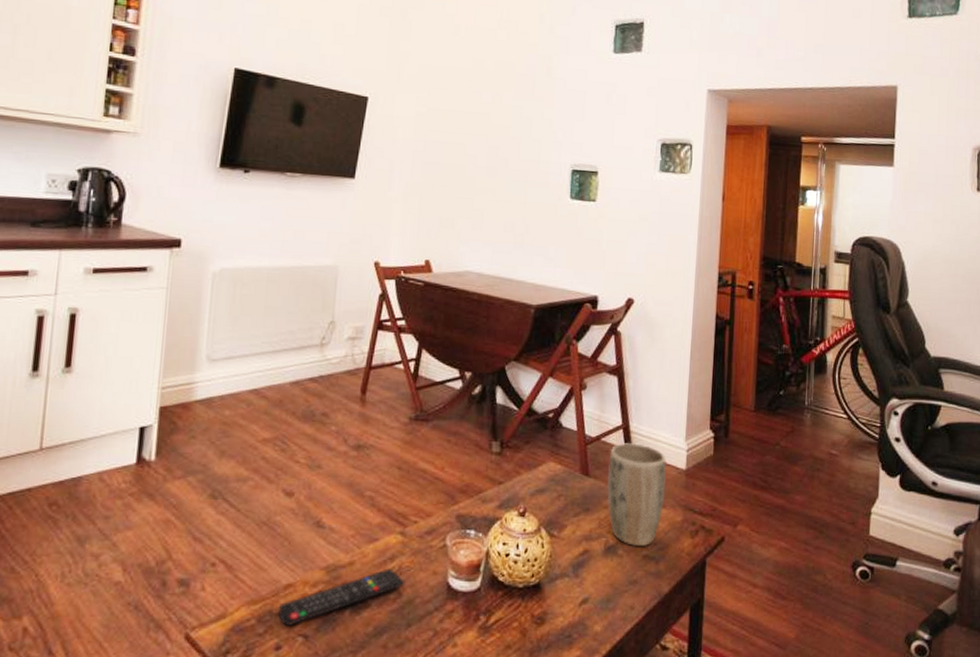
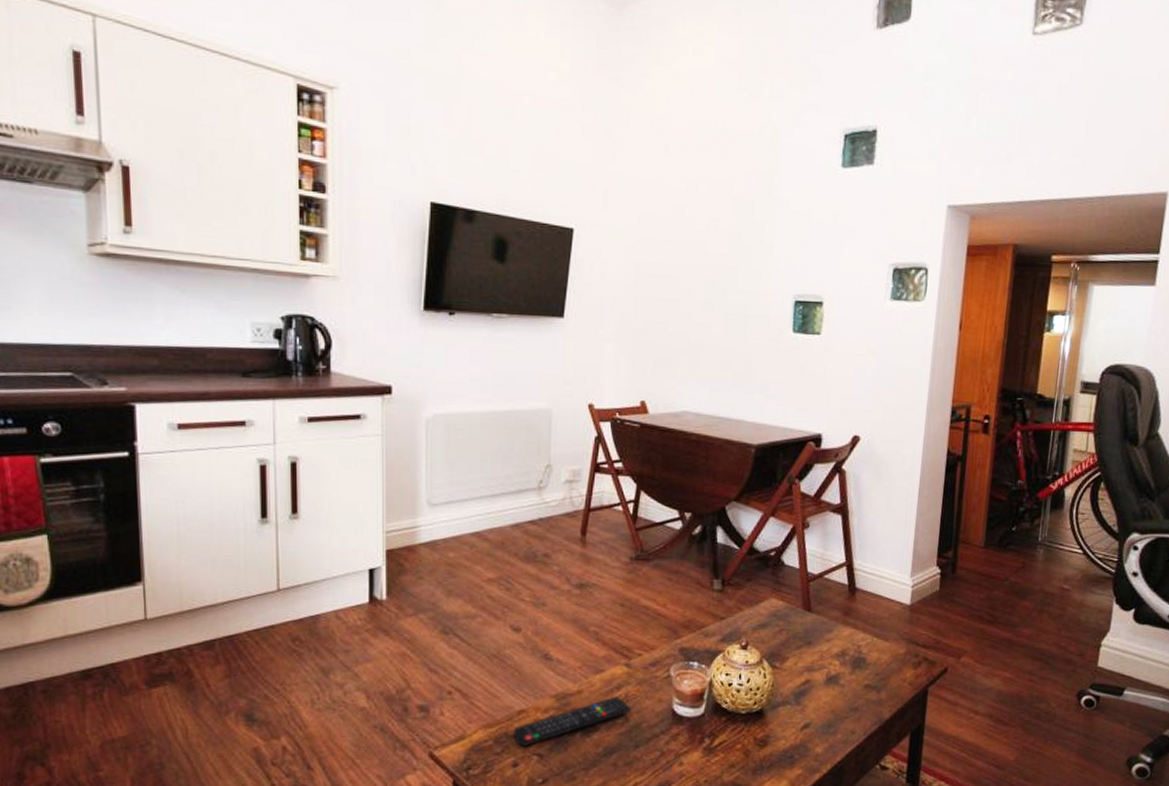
plant pot: present [607,442,667,547] -> none [829,579,891,677]

